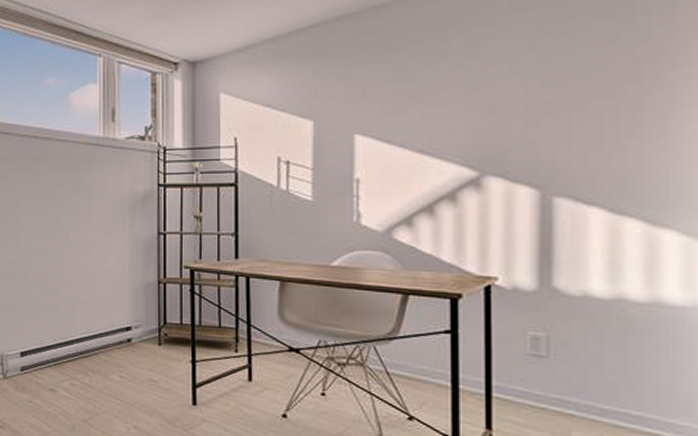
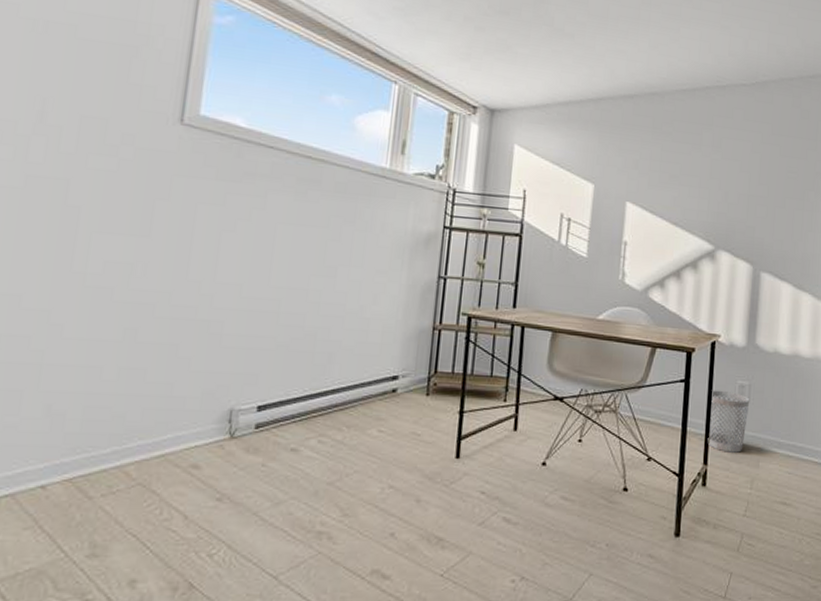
wastebasket: none [489,342,550,418] -> present [707,390,750,453]

